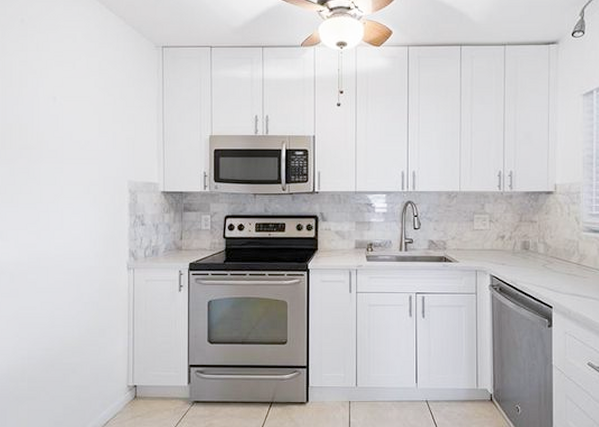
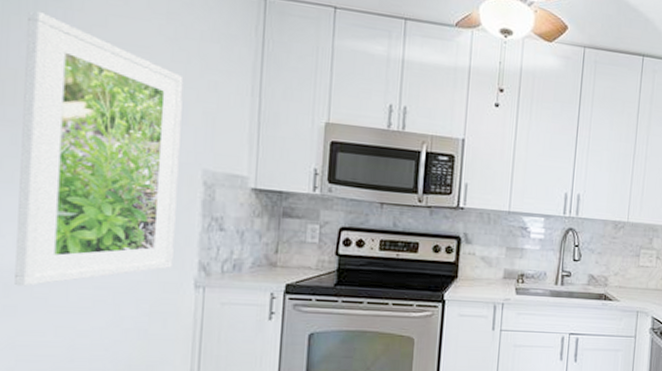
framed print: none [16,82,112,275] -> present [15,9,184,287]

